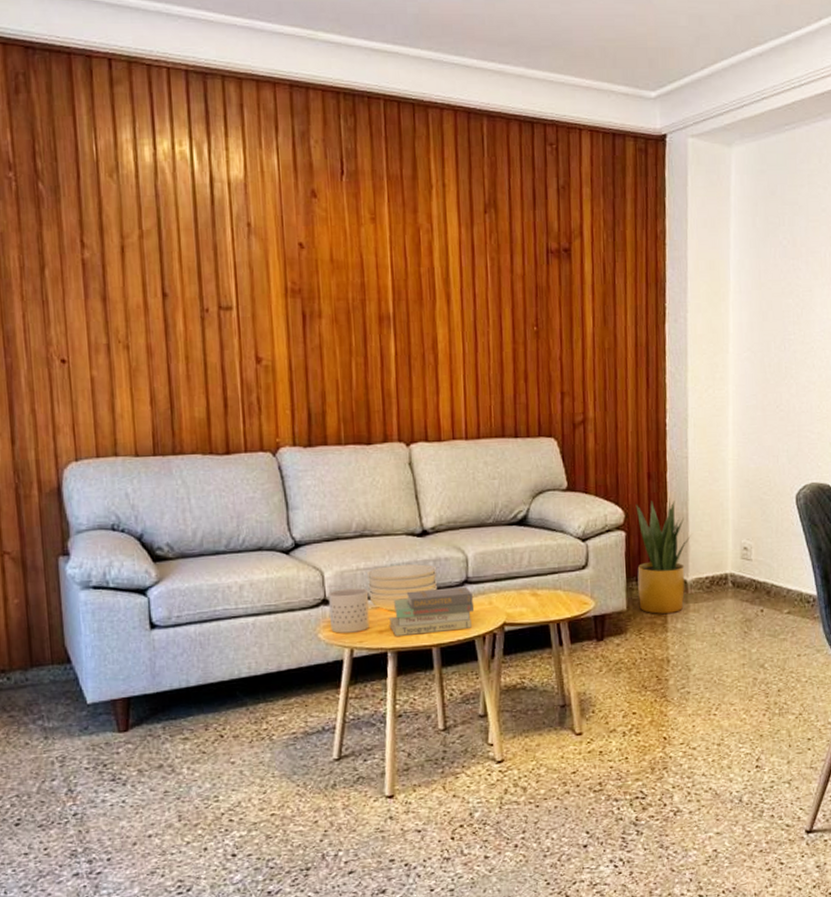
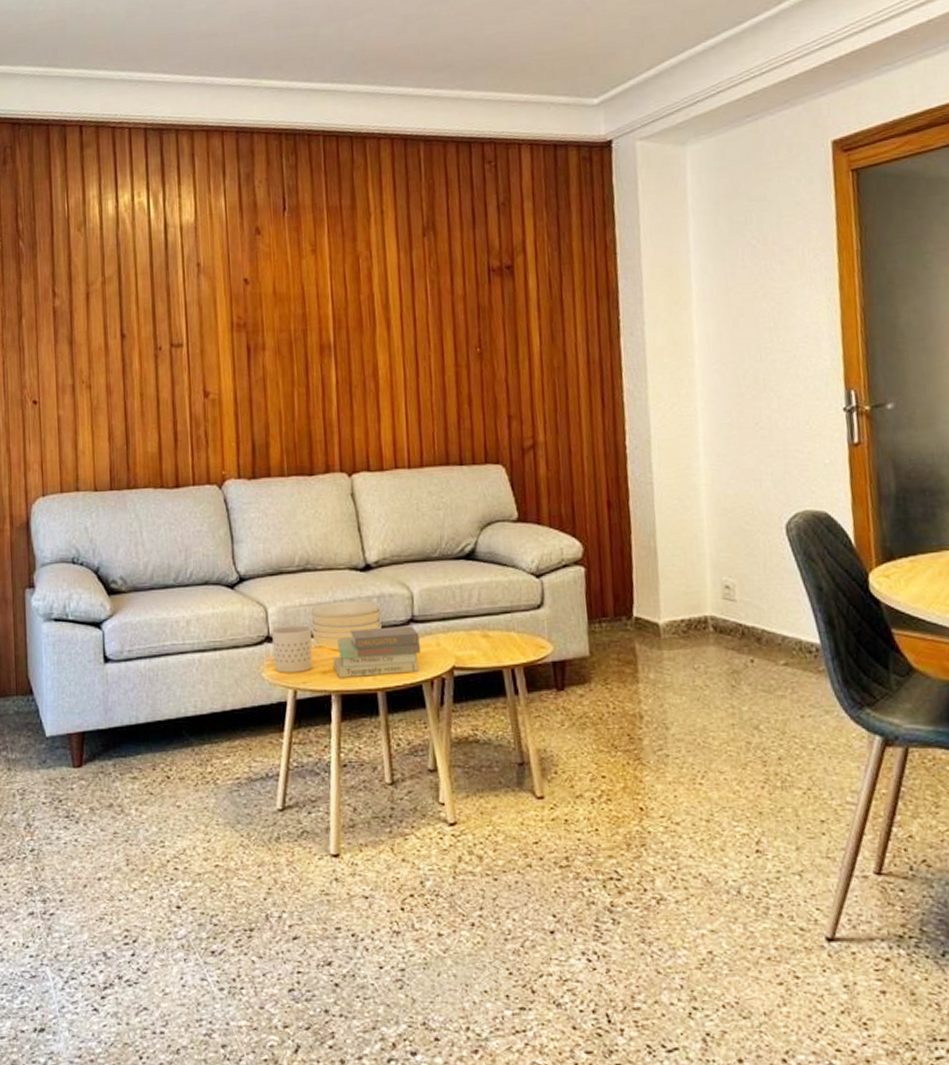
planter: present [635,498,691,615] -> none [595,529,661,662]

